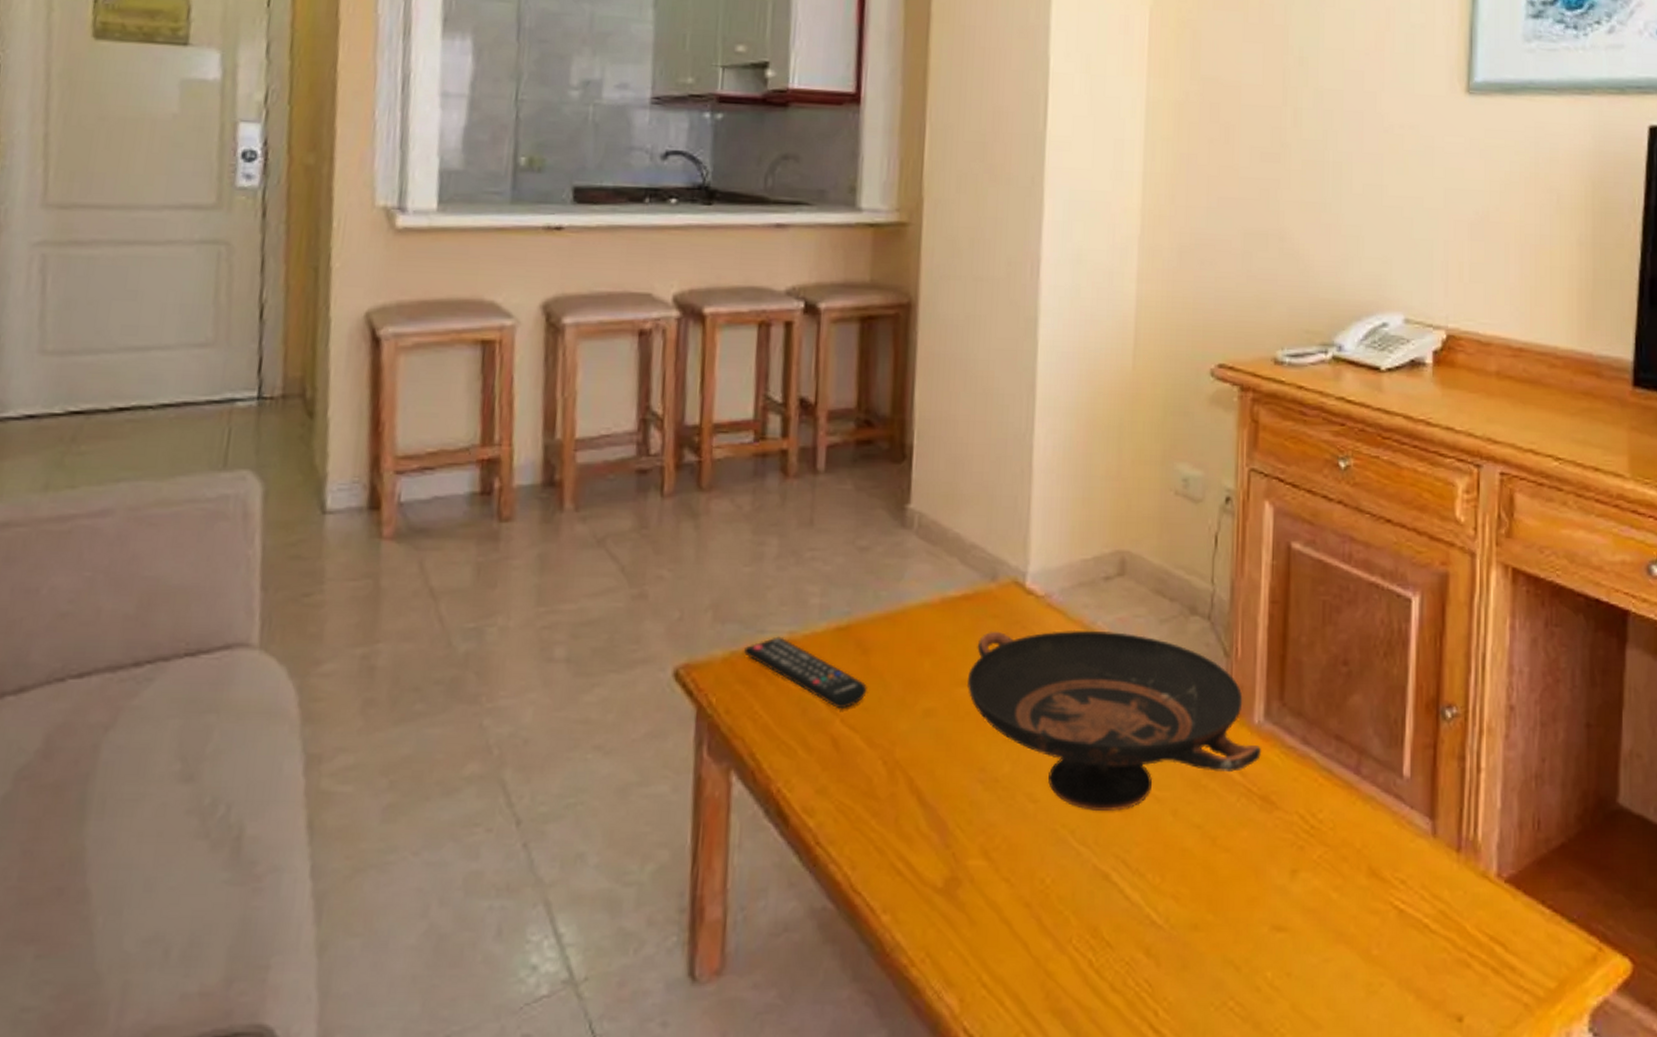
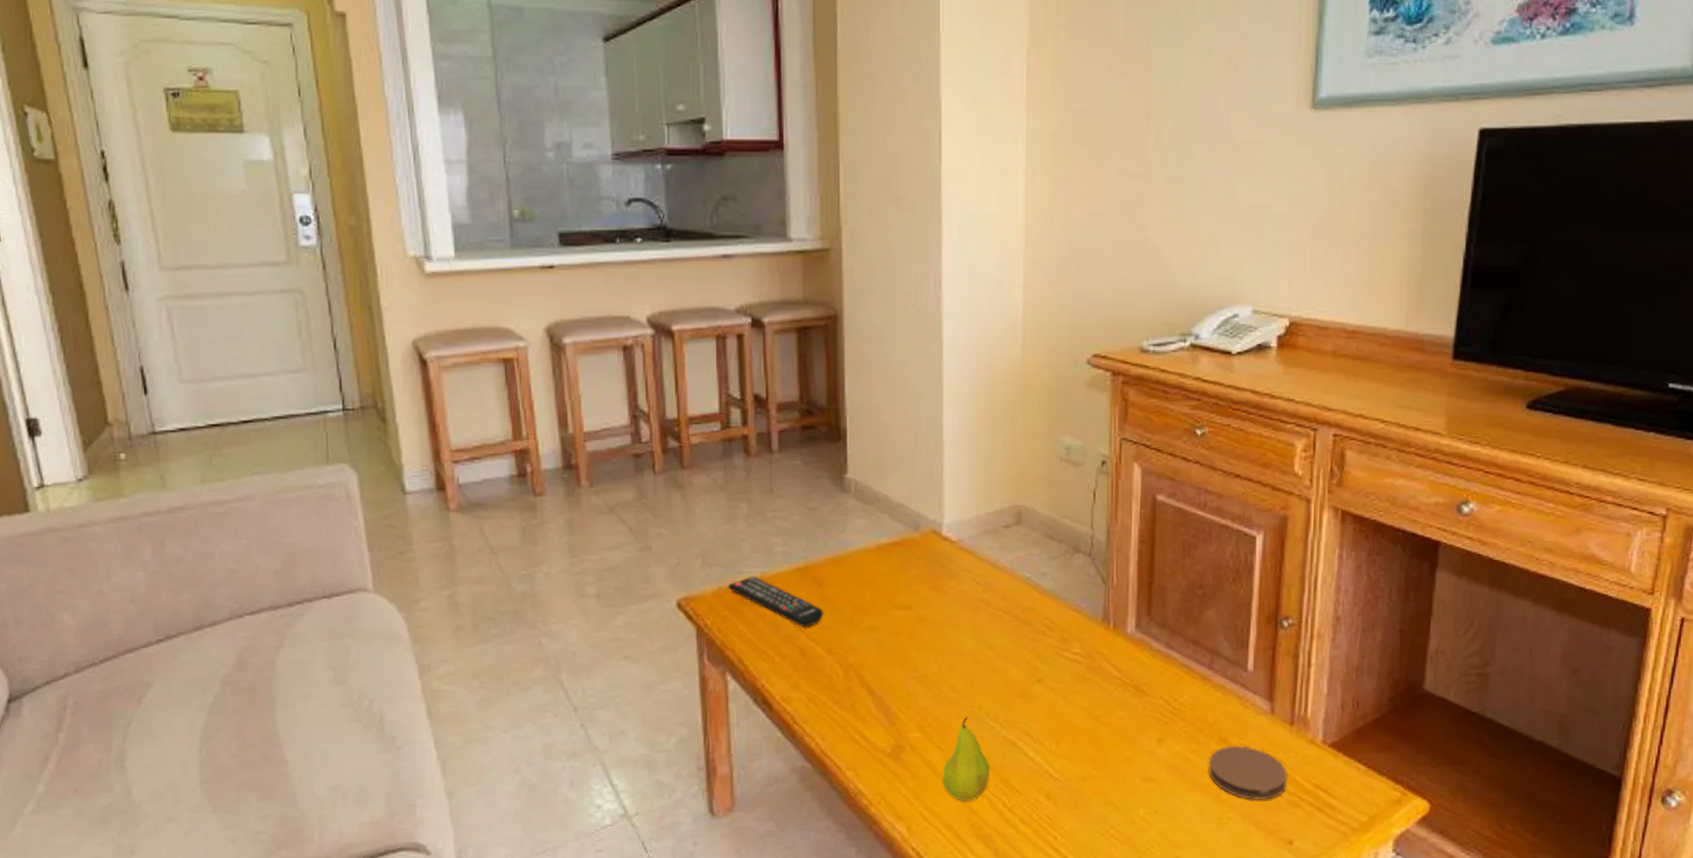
decorative bowl: present [966,629,1261,811] -> none [900,566,1133,698]
fruit: none [1009,836,1074,961] -> present [942,716,991,802]
coaster: none [1355,880,1455,959] -> present [1209,746,1288,801]

